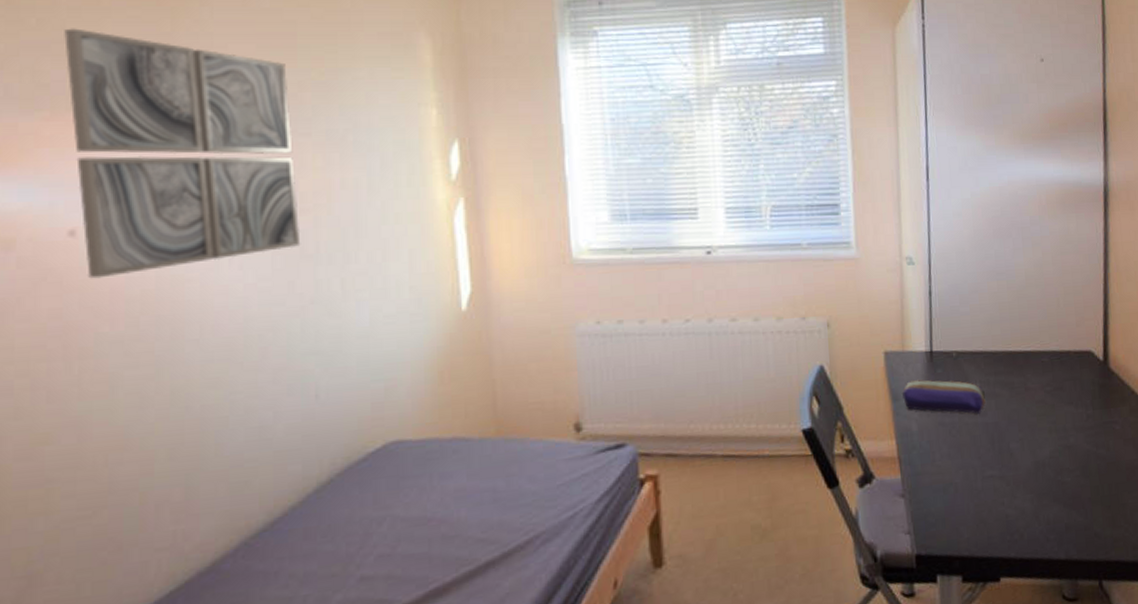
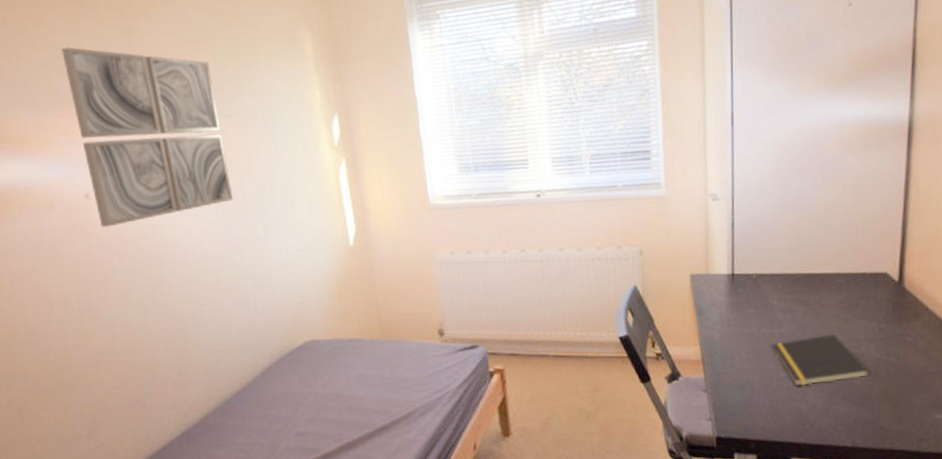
pencil case: present [902,379,985,414] -> none [706,297,782,326]
notepad: none [976,422,1082,487] -> present [772,334,871,386]

